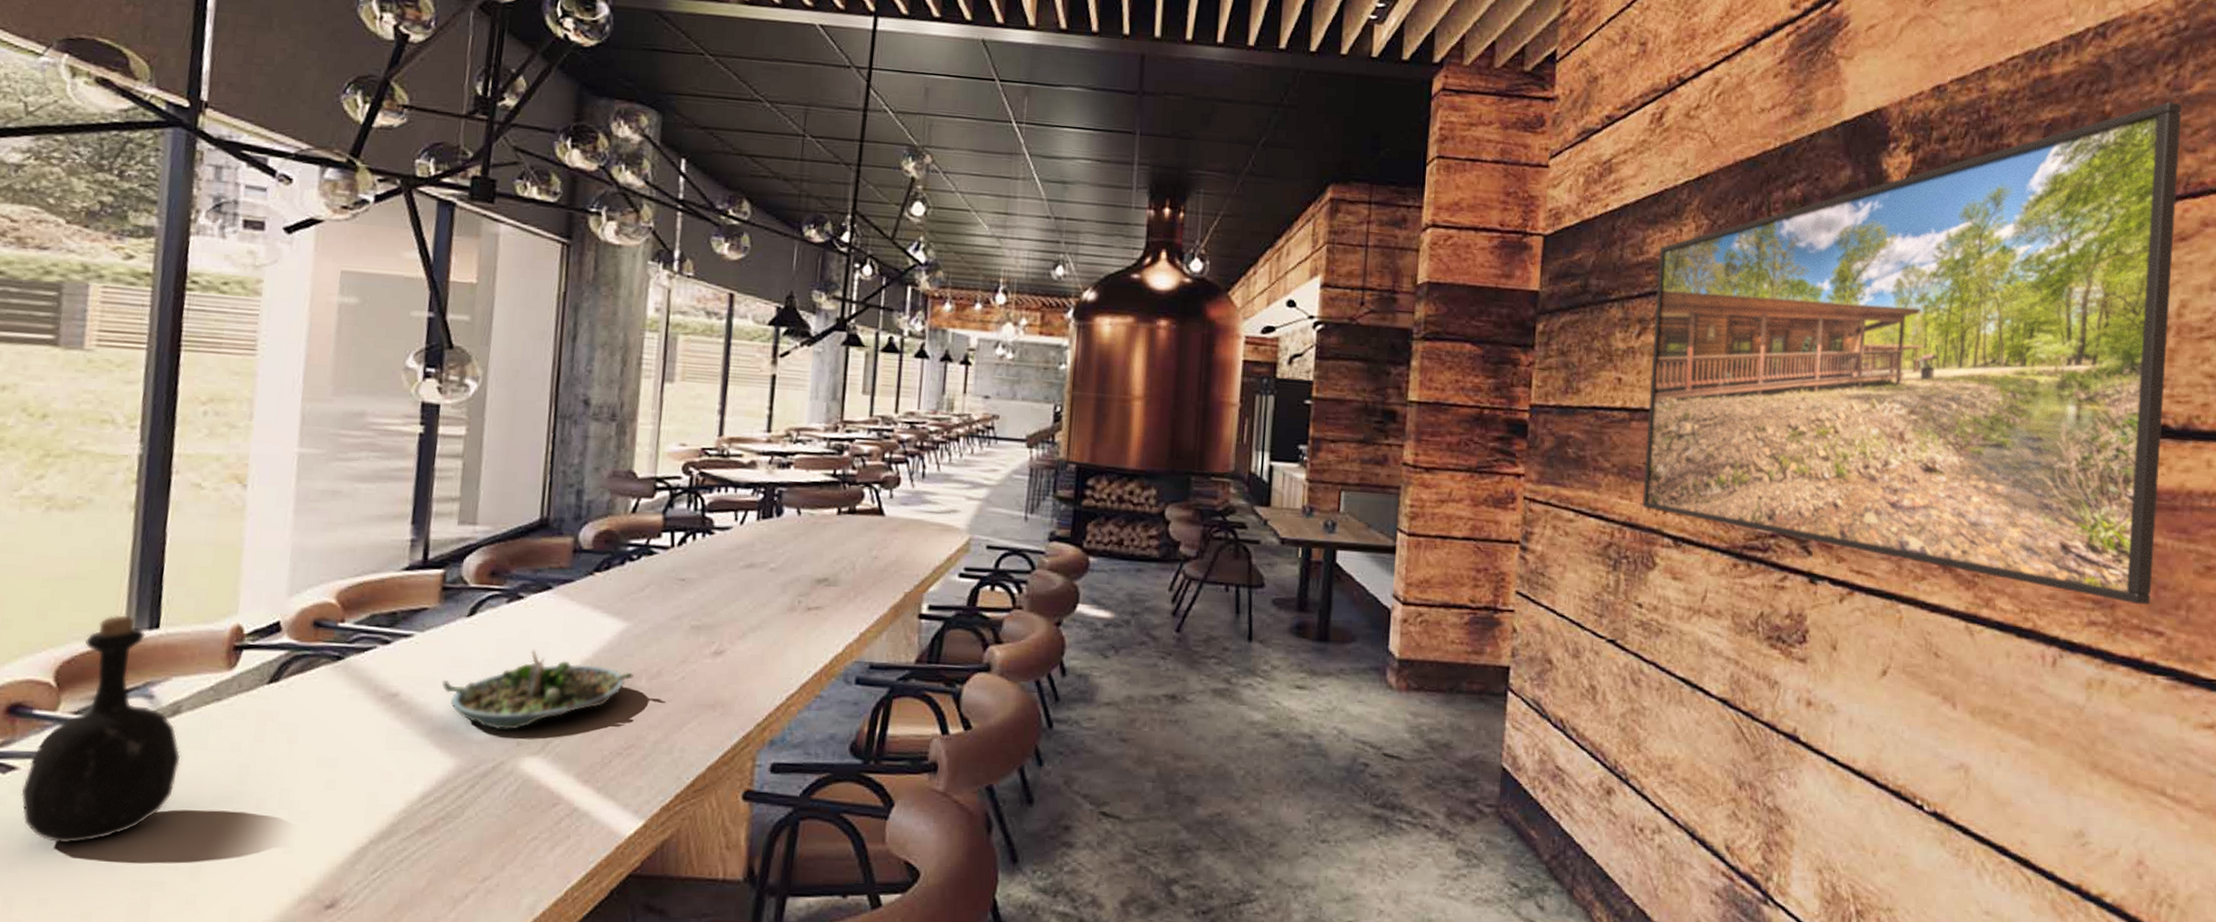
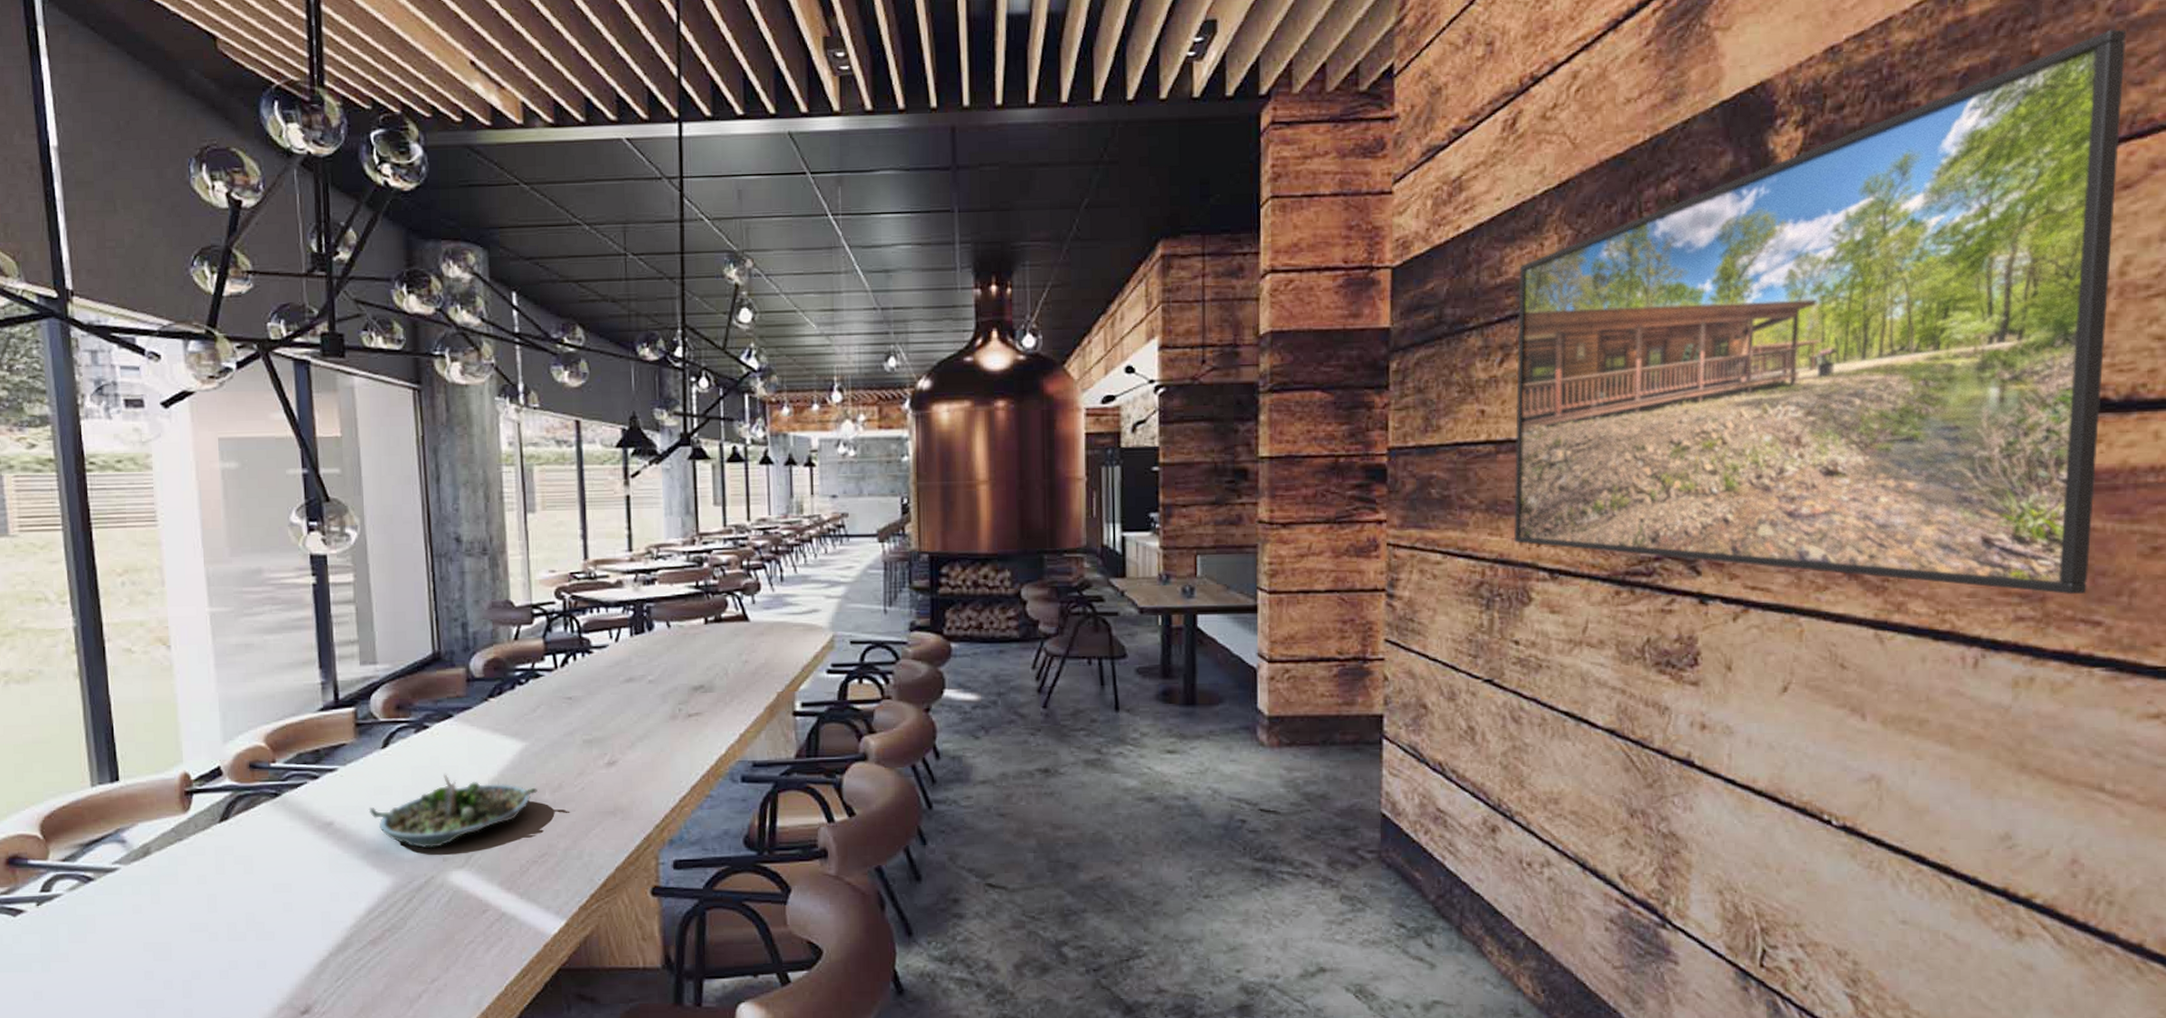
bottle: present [20,615,181,844] -> none [31,772,158,973]

